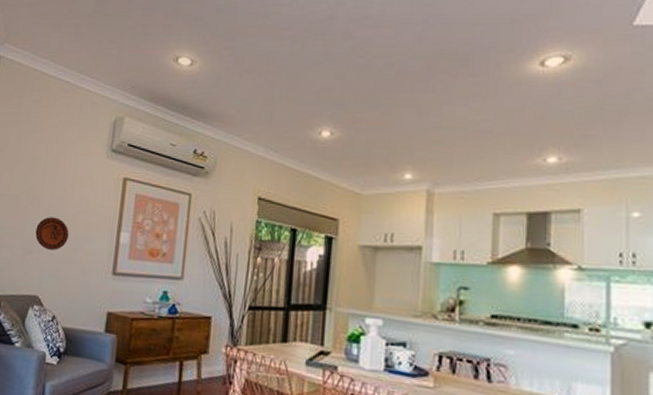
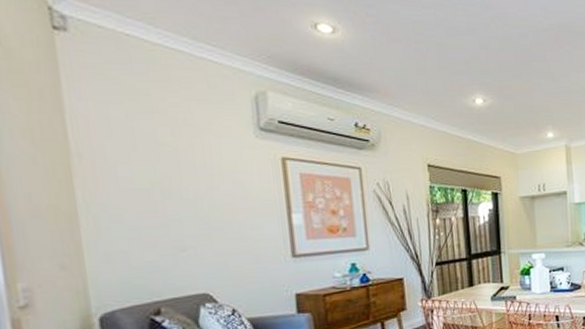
decorative plate: present [35,217,69,250] -> none [184,208,230,244]

